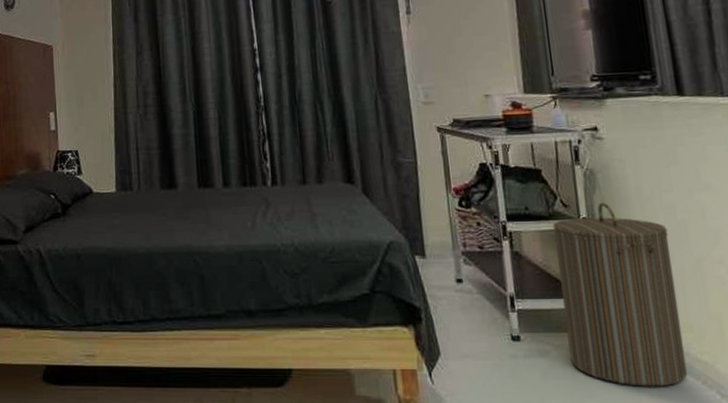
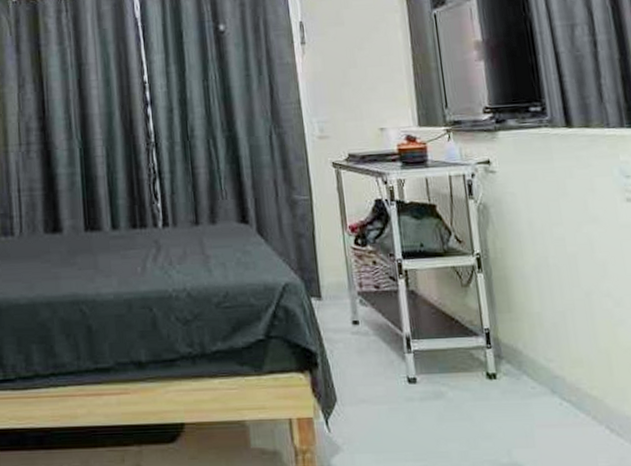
laundry hamper: present [552,202,688,387] -> none [447,237,579,425]

